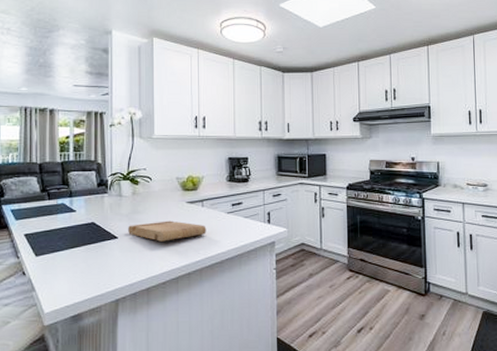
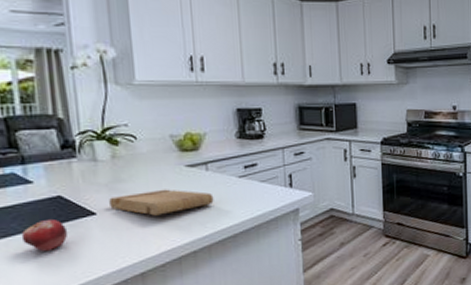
fruit: none [64,241,97,265] -> present [21,219,68,251]

